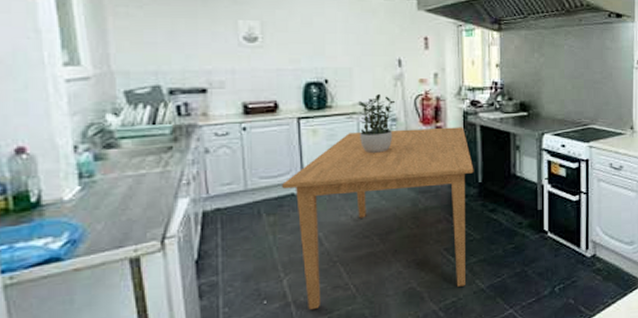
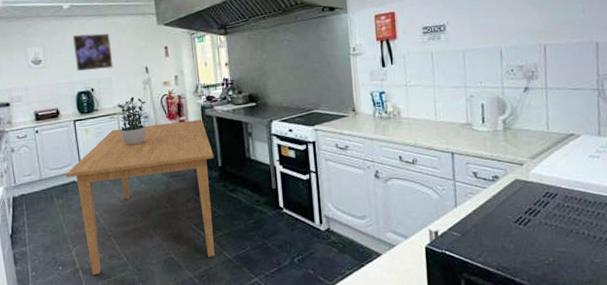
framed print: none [304,10,357,58] -> present [72,33,113,72]

